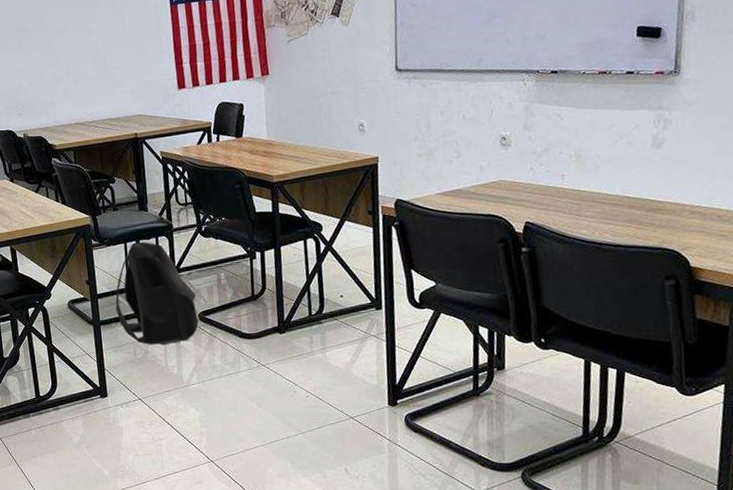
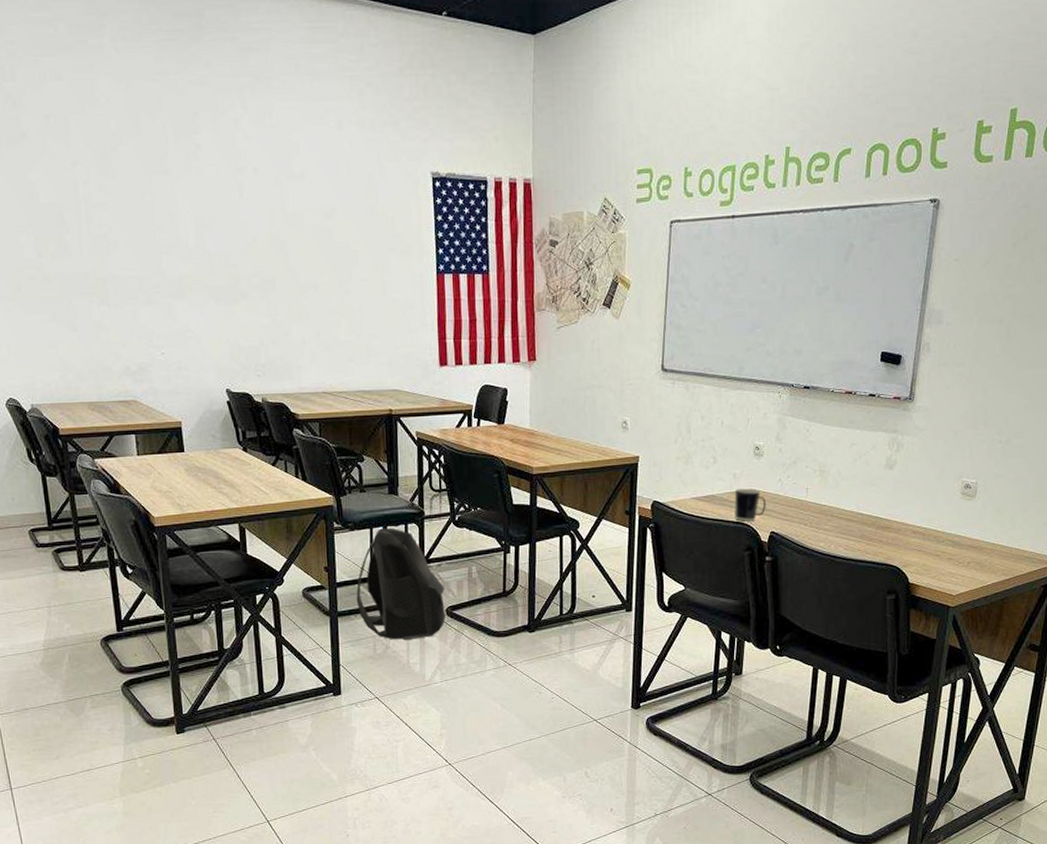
mug: none [482,180,518,214] -> present [734,488,766,521]

